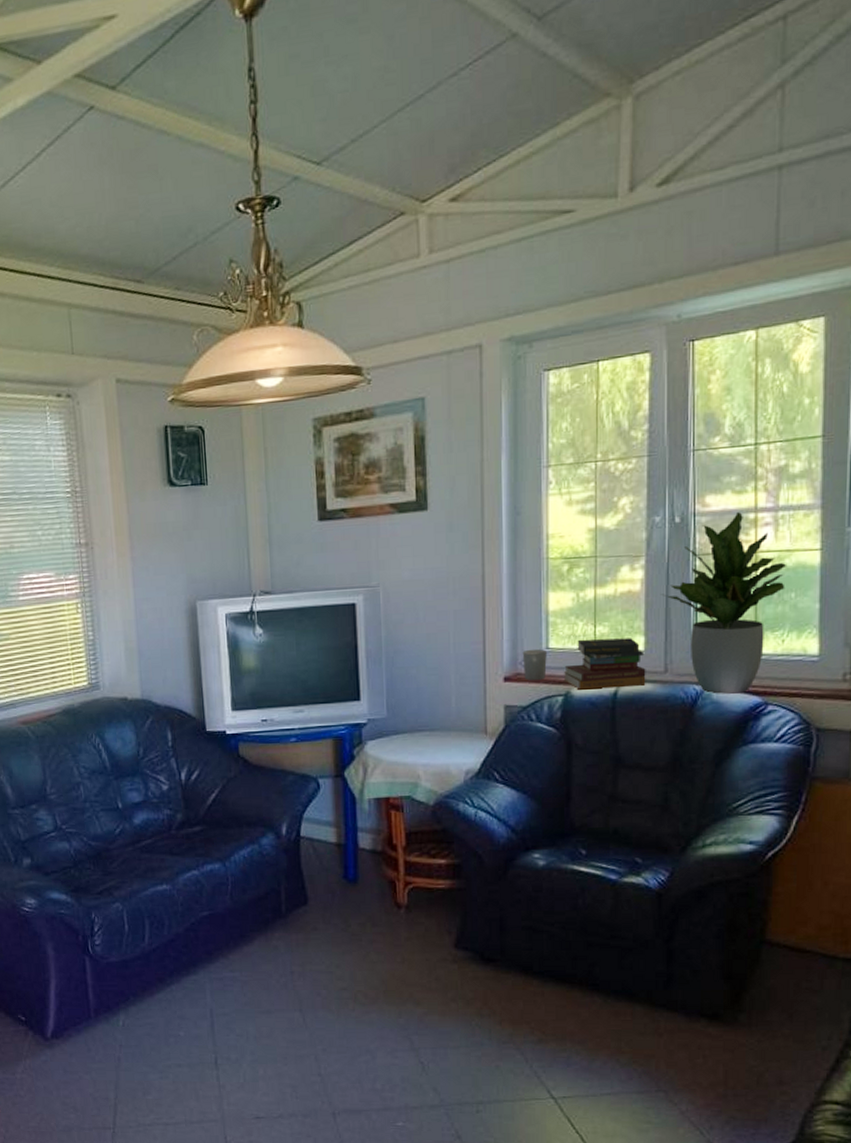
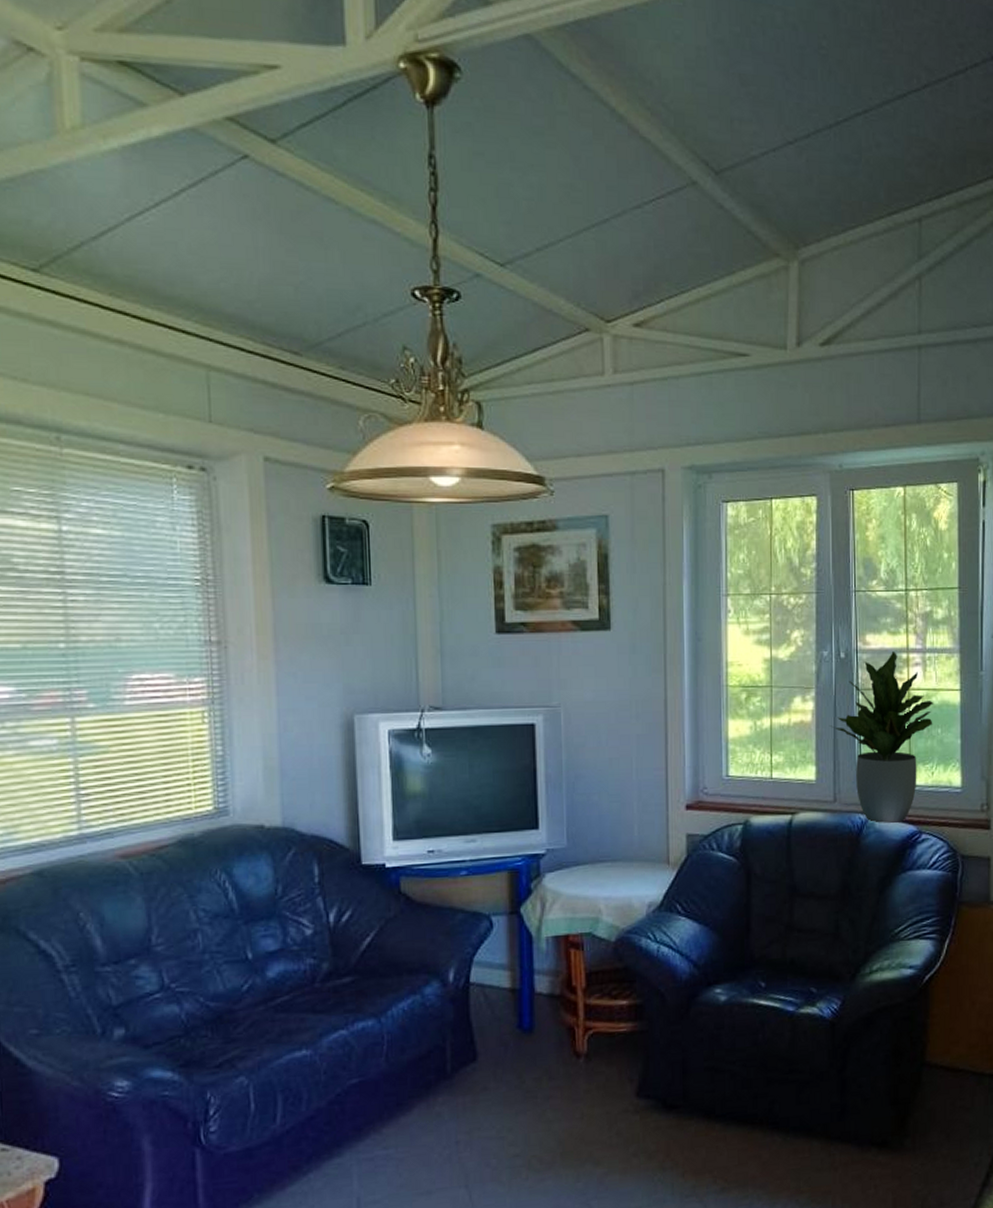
candle holder: present [522,649,547,681] -> none [704,776,727,810]
books: present [564,638,646,690] -> none [743,767,818,819]

